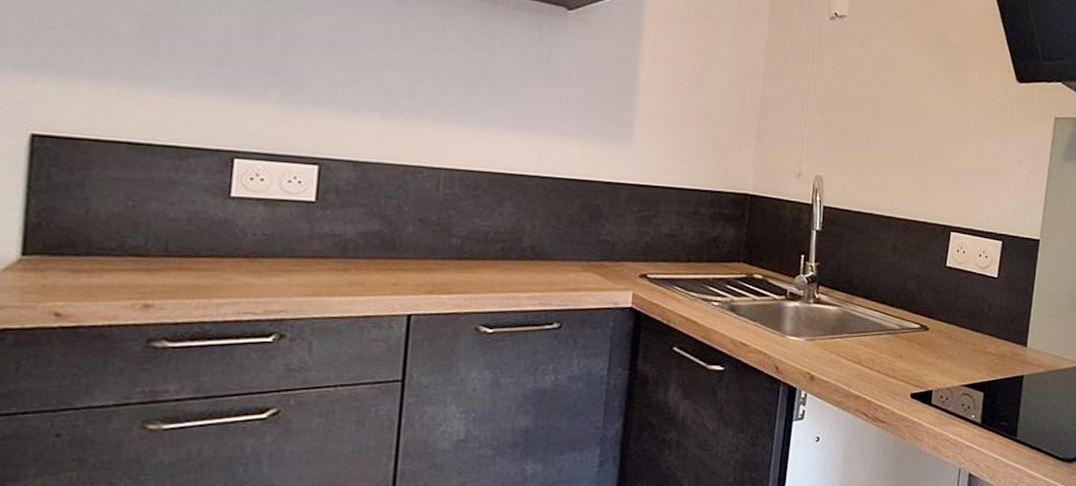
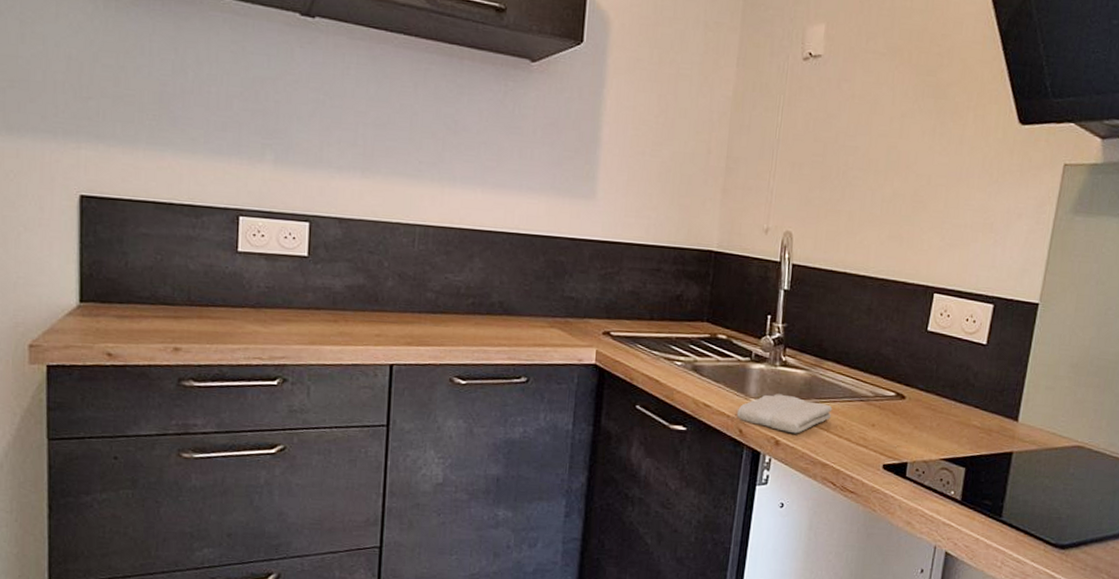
washcloth: none [773,330,864,368] -> present [736,394,833,434]

